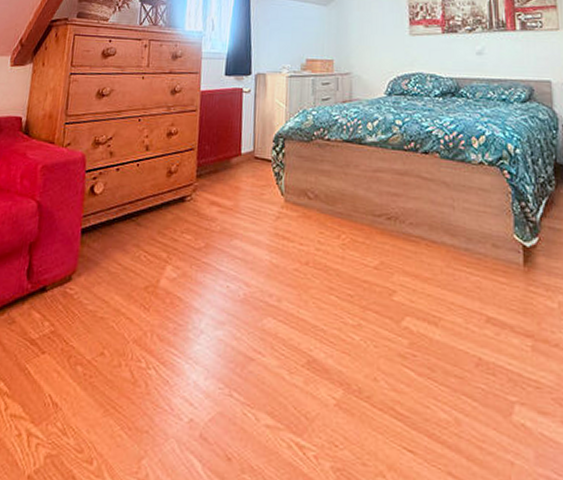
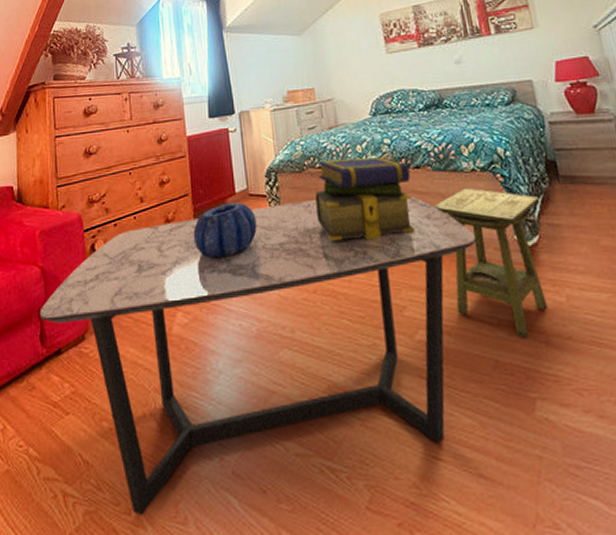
coffee table: none [29,171,476,467] -> present [39,196,477,516]
decorative bowl: none [193,162,259,217] -> present [193,202,257,258]
stack of books: none [319,134,417,220] -> present [315,157,415,241]
side table: none [437,179,544,340] -> present [434,187,548,338]

